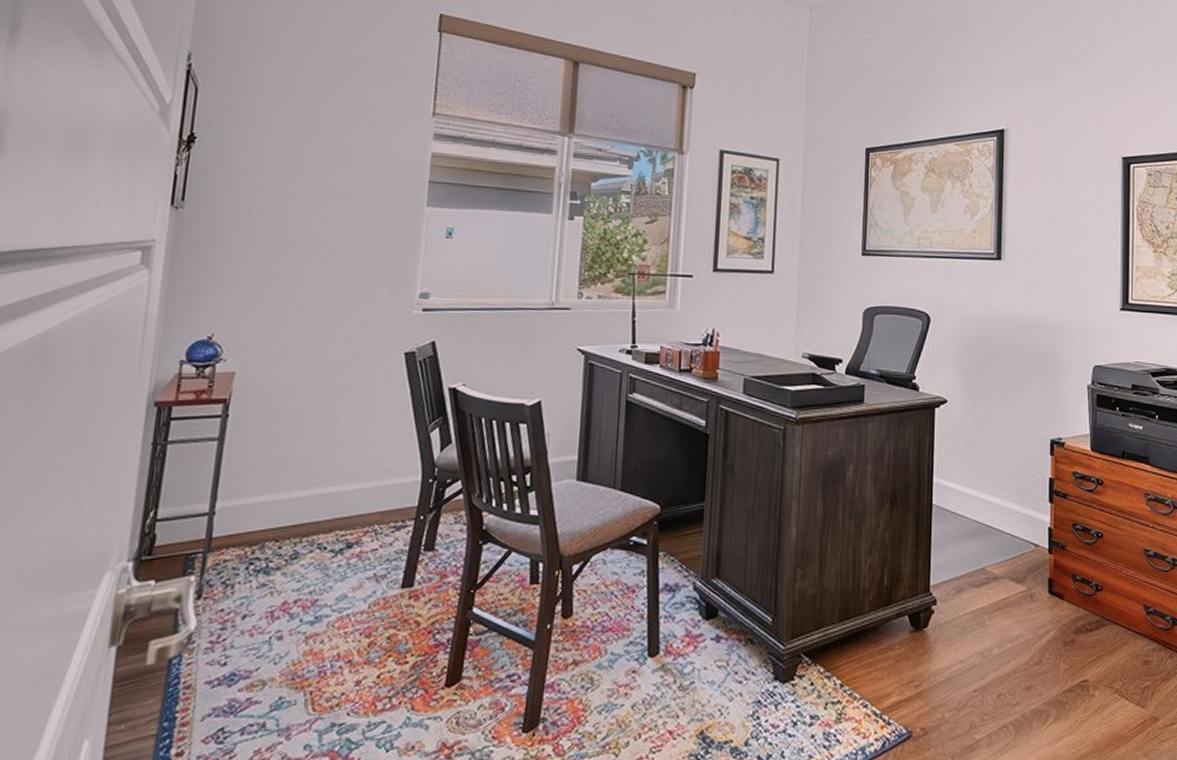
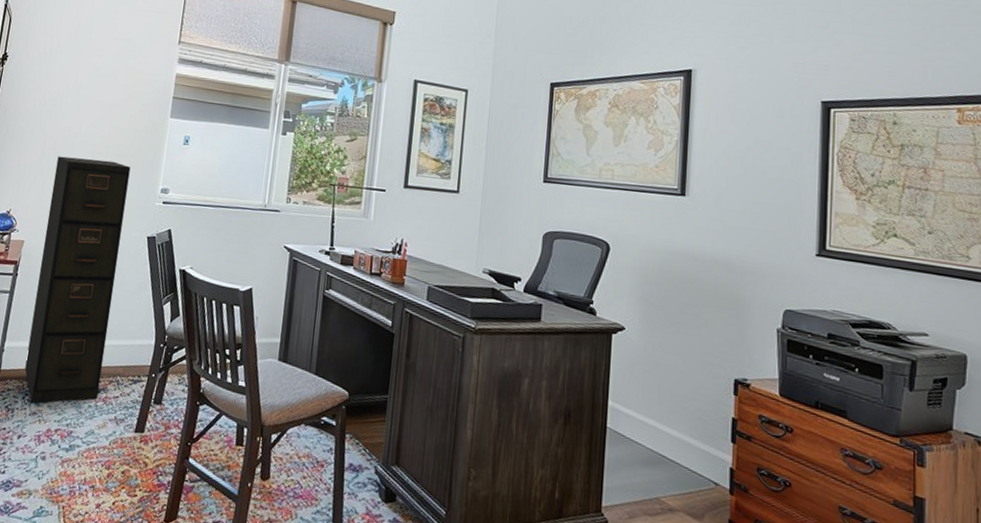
filing cabinet: none [246,262,378,572] -> present [24,156,131,403]

